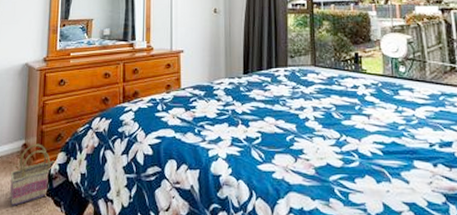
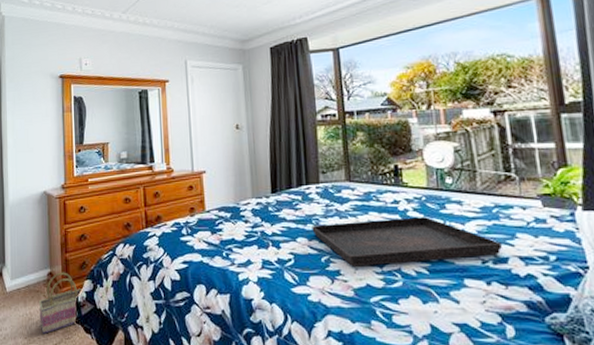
serving tray: none [279,102,447,146] -> present [312,217,502,266]

